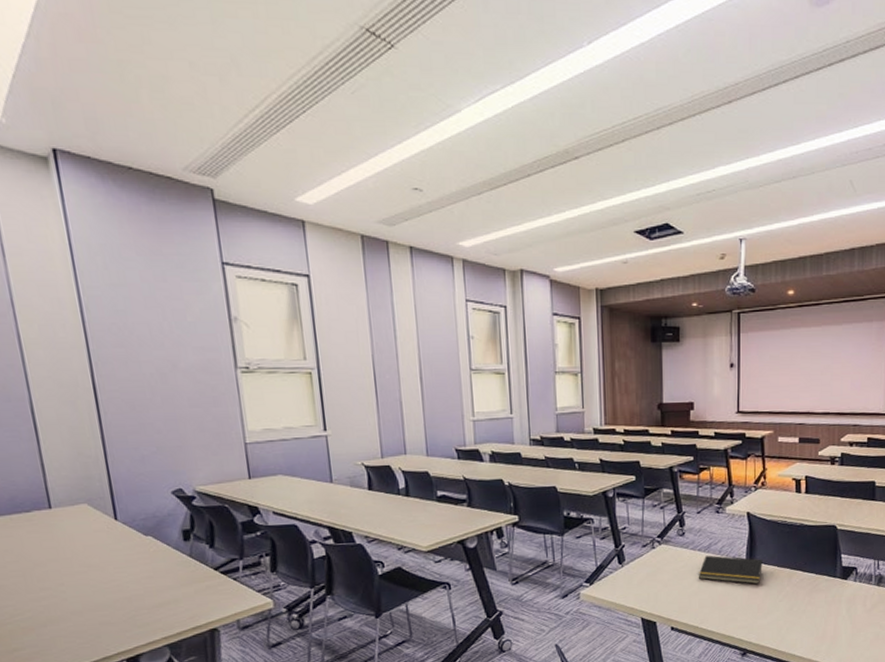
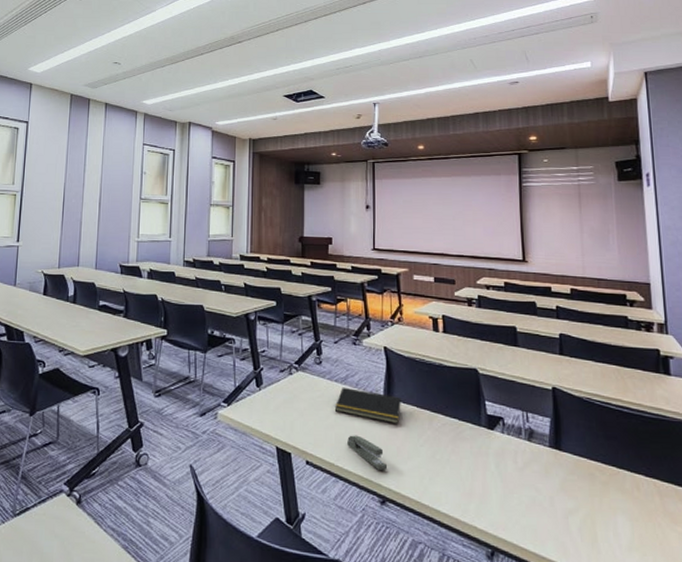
stapler: none [711,598,749,627] -> present [347,435,388,470]

